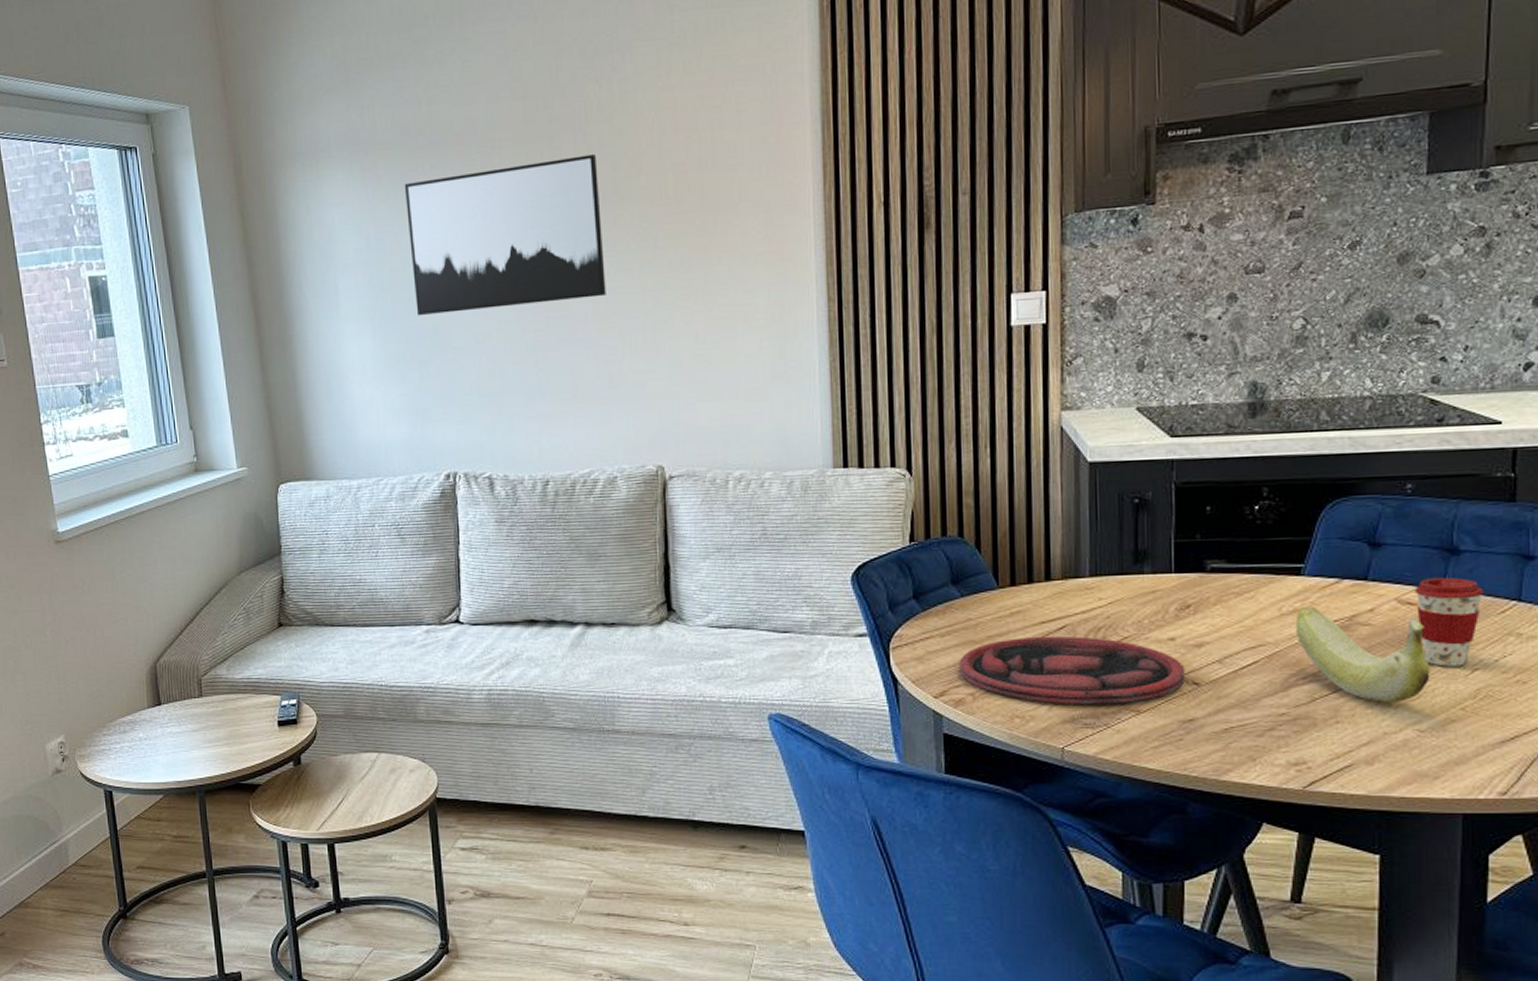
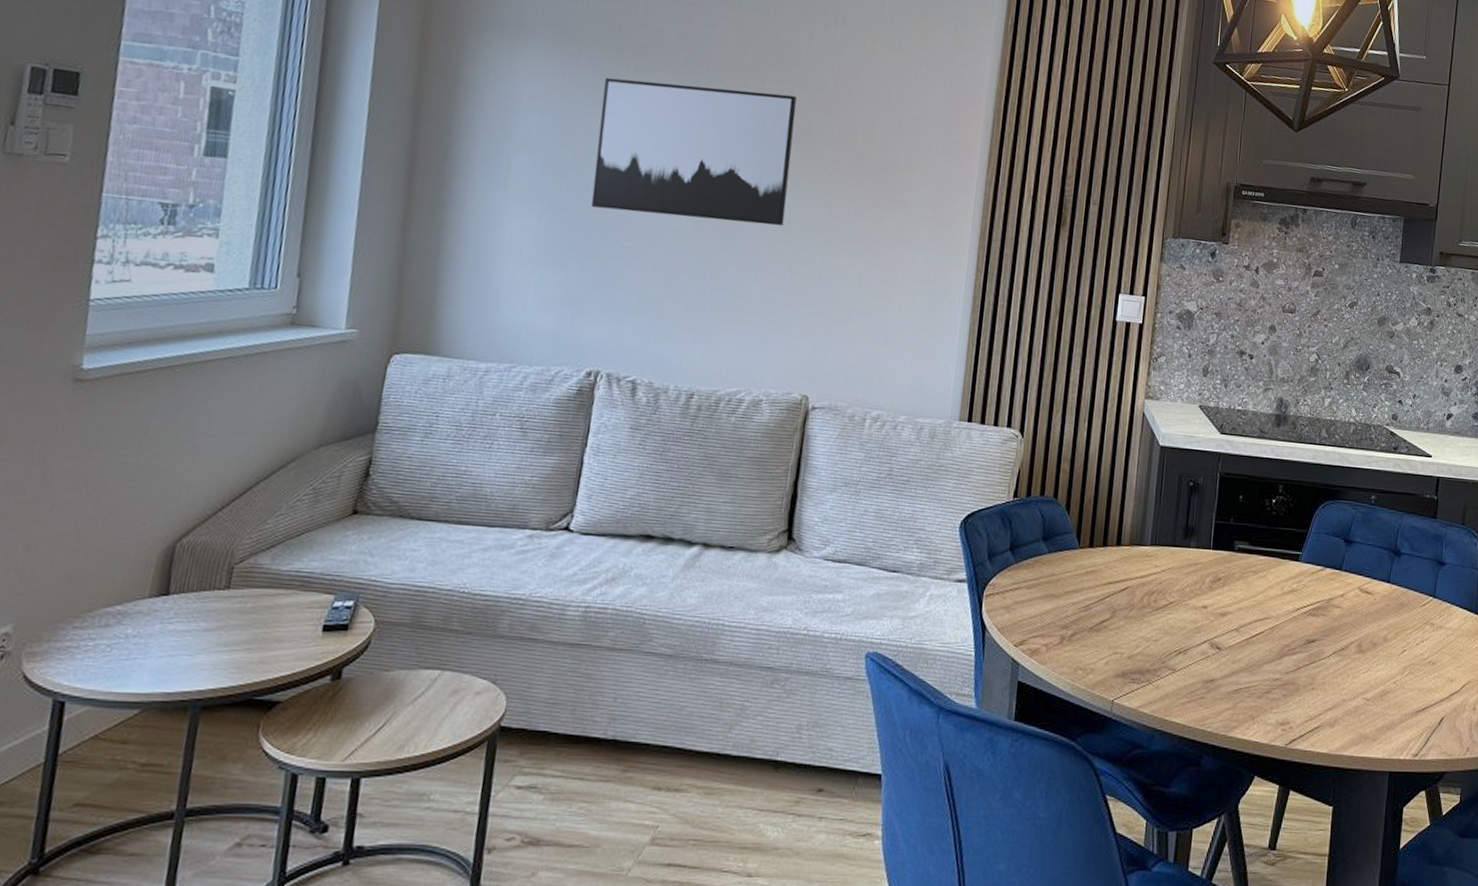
plate: present [959,636,1185,705] -> none [1039,595,1212,663]
banana: present [1295,606,1430,702] -> none [1291,588,1377,674]
coffee cup: present [1414,578,1484,667] -> none [1371,573,1414,647]

